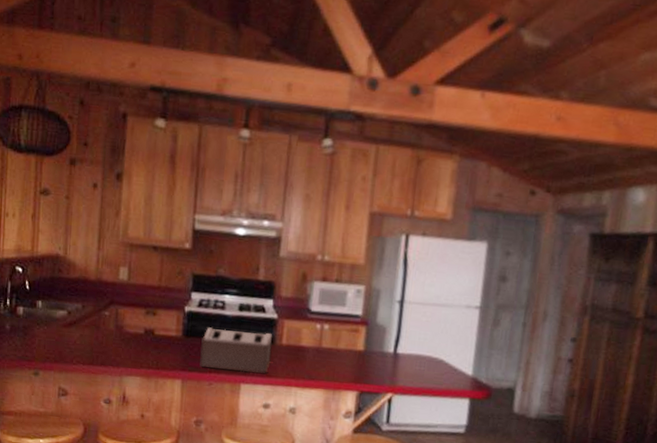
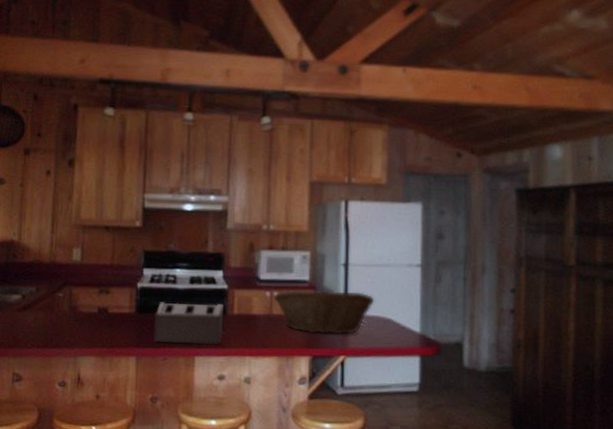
fruit basket: none [323,323,429,372] -> present [273,289,375,335]

